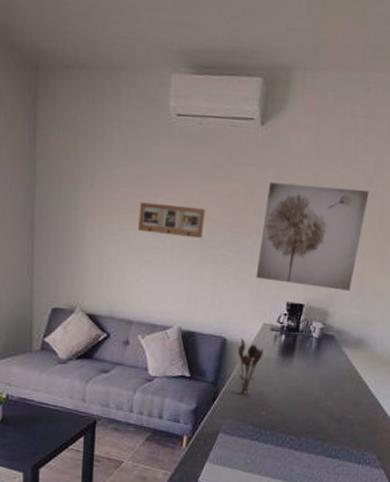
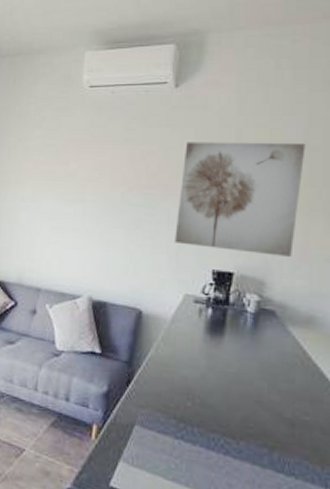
picture frame: present [138,202,205,239] -> none [50,169,117,203]
utensil holder: present [238,338,263,395] -> none [156,310,186,380]

